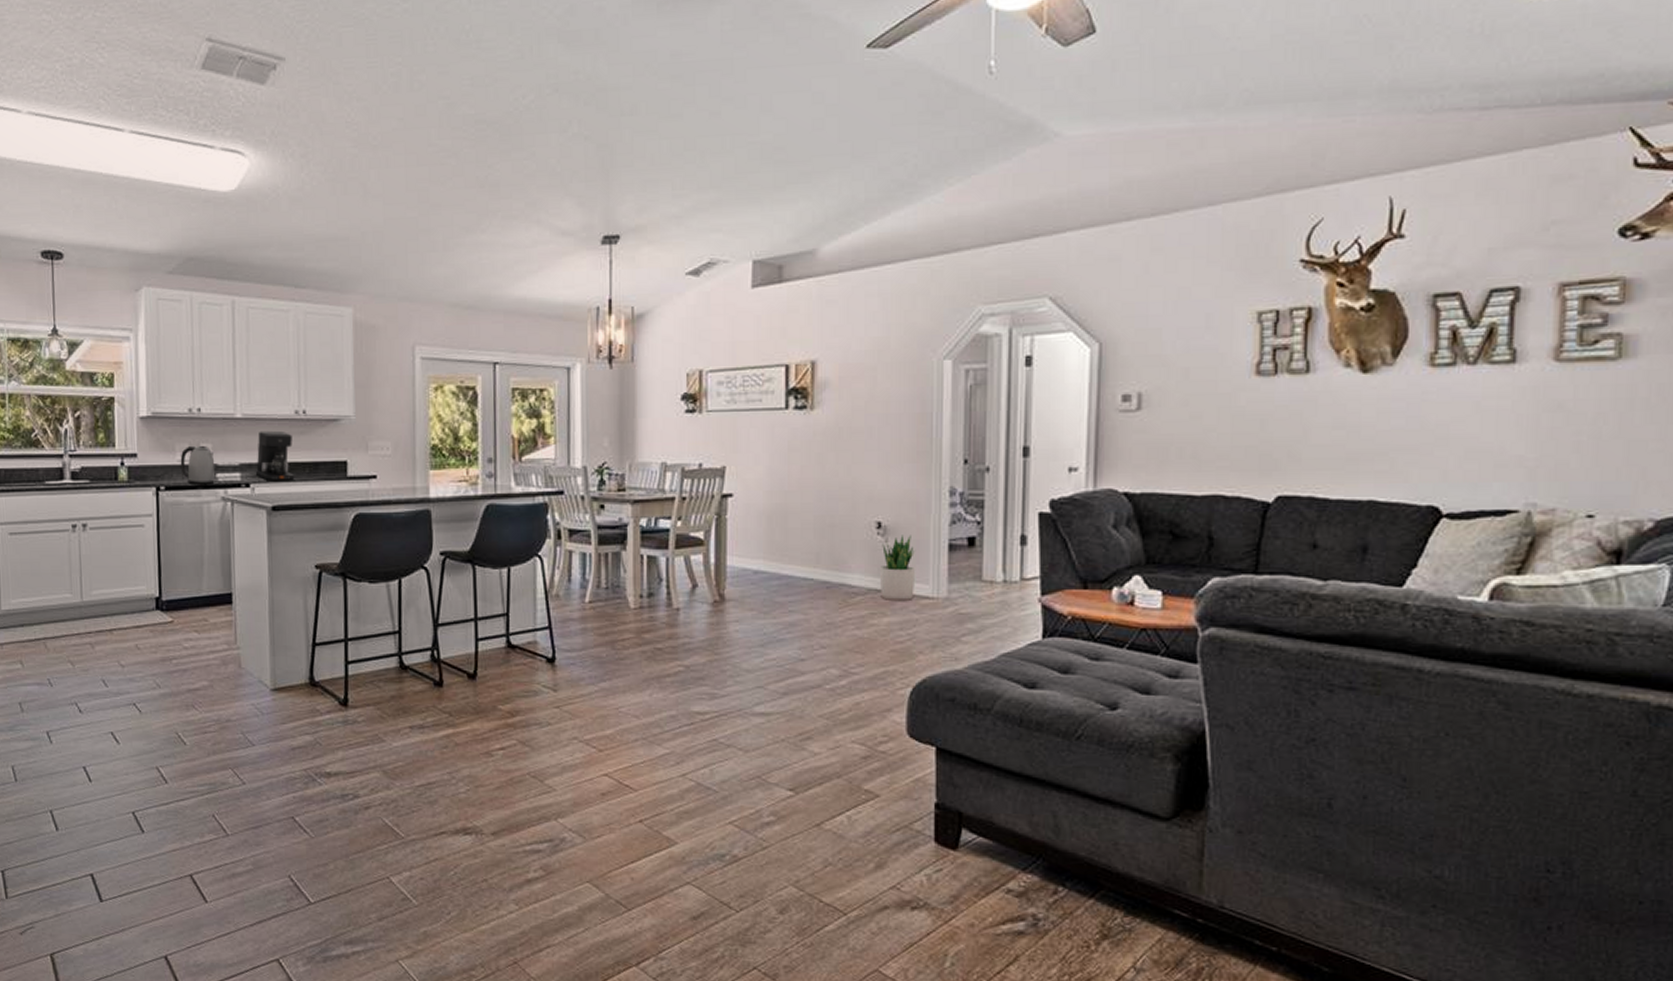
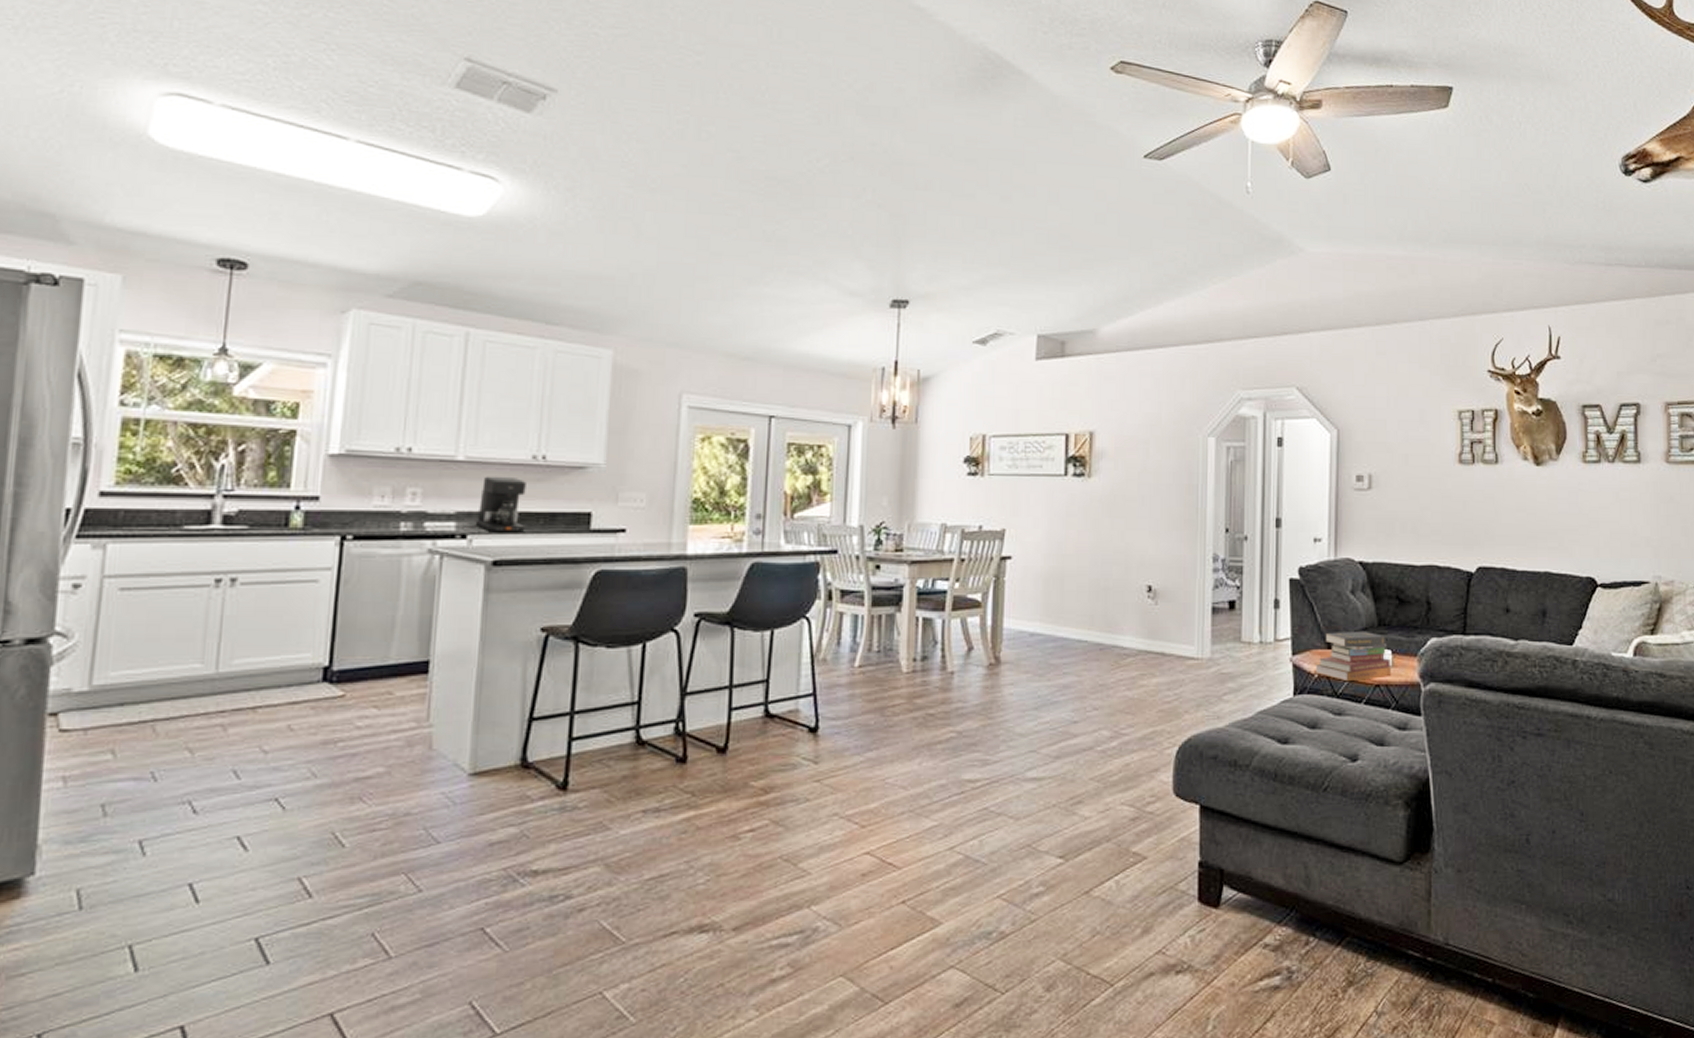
kettle: present [180,445,215,485] -> none [377,489,424,535]
planter: present [880,535,914,602] -> none [1150,598,1181,663]
books: none [1068,569,1162,625] -> present [1315,630,1392,682]

